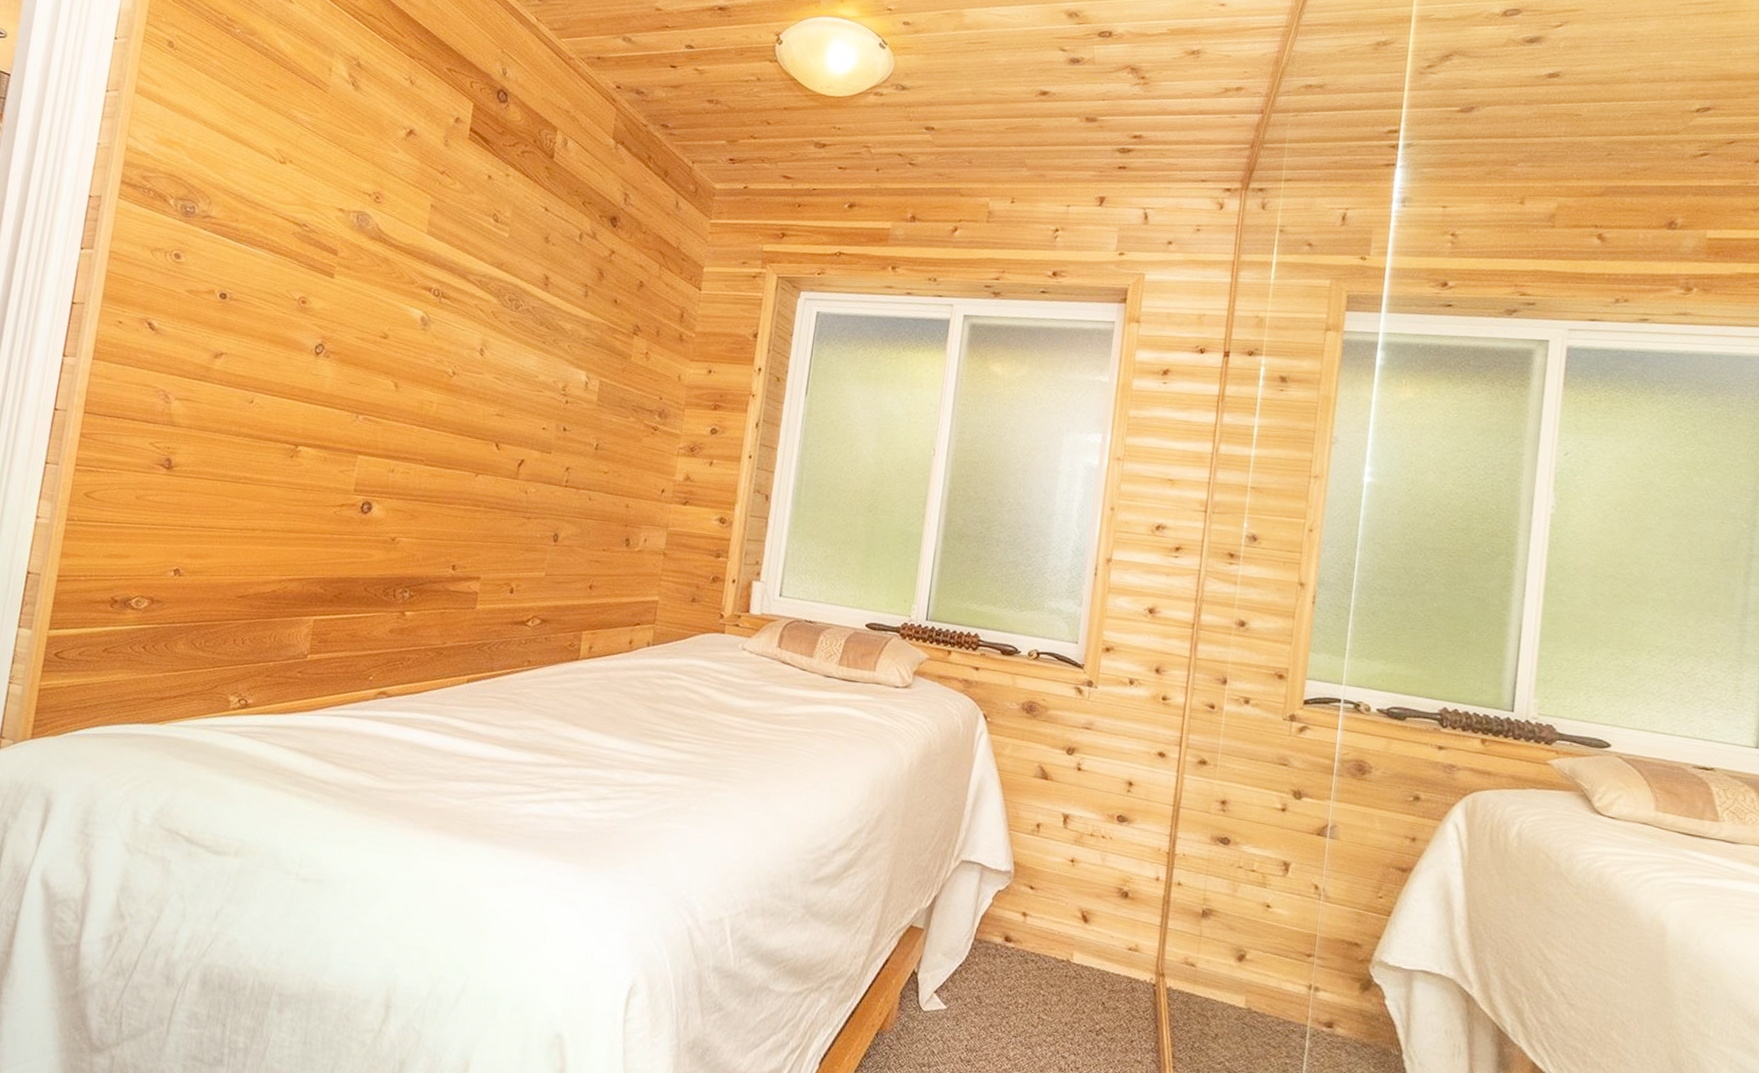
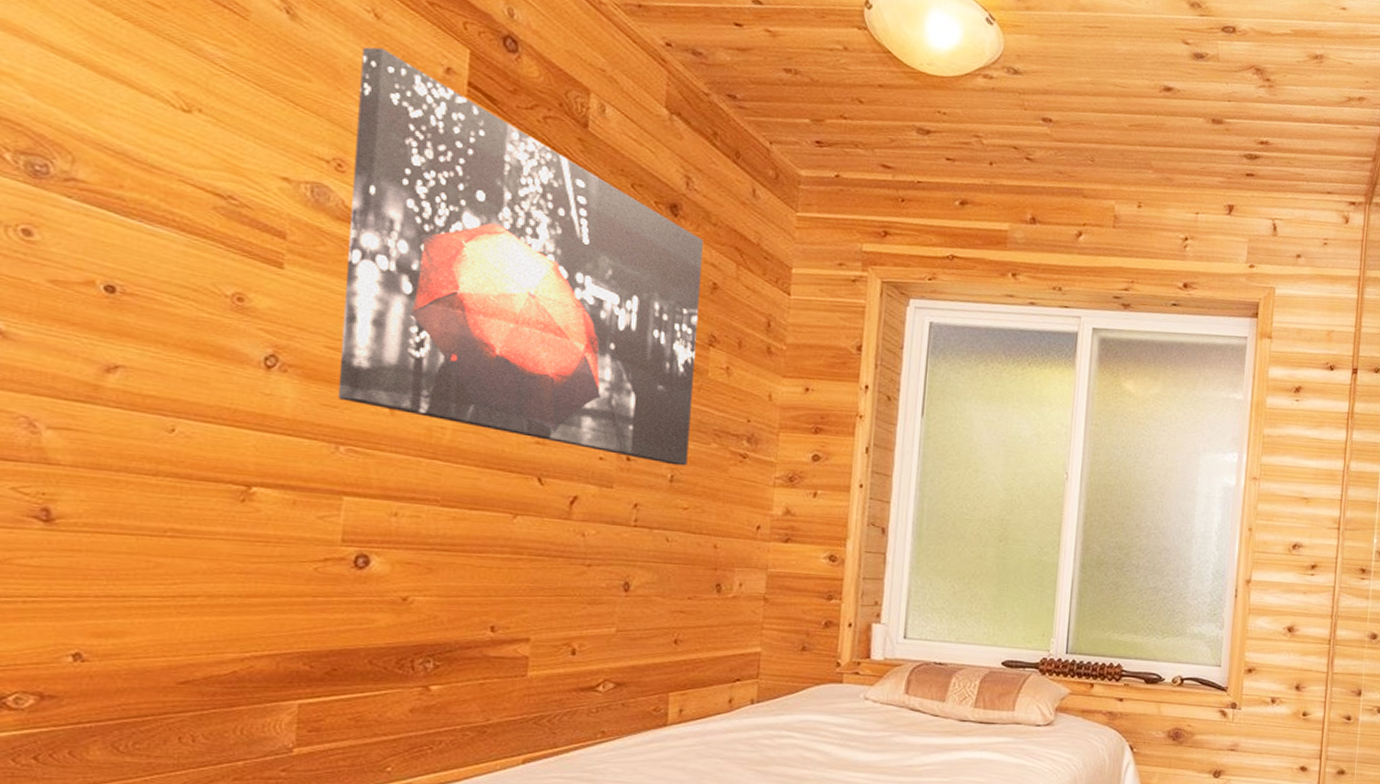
wall art: none [361,106,636,436] -> present [337,47,704,466]

